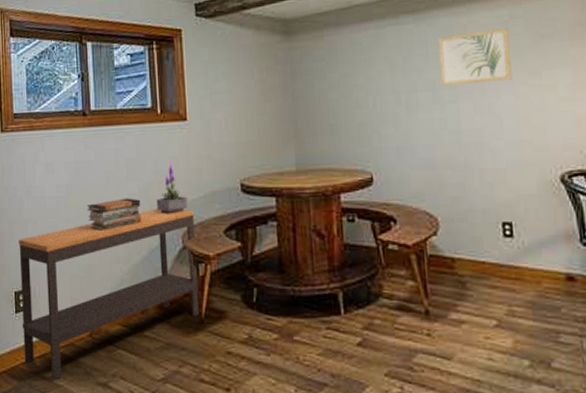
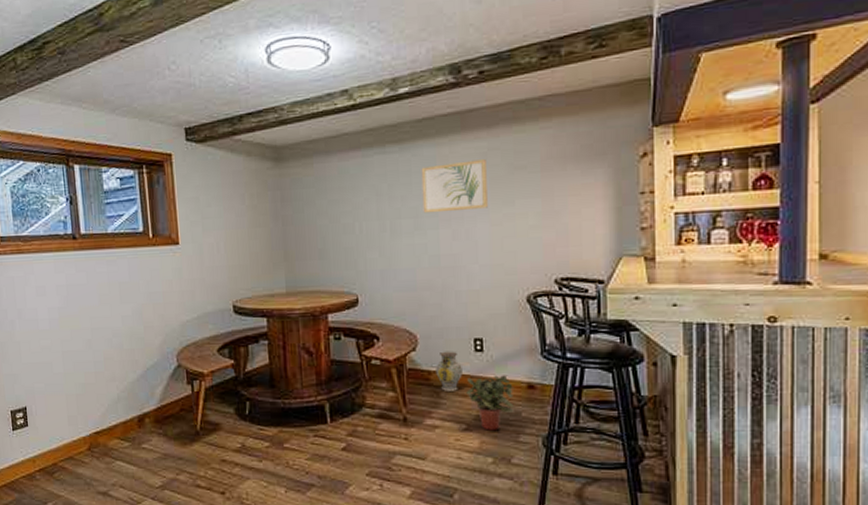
console table: present [19,209,200,380] -> none [12,330,195,491]
book stack: present [86,198,142,231] -> none [80,319,137,351]
potted plant: present [157,163,187,214] -> none [151,285,181,335]
ceramic jug: none [460,236,491,283] -> present [436,351,462,393]
potted plant: none [495,264,552,328] -> present [466,375,515,431]

